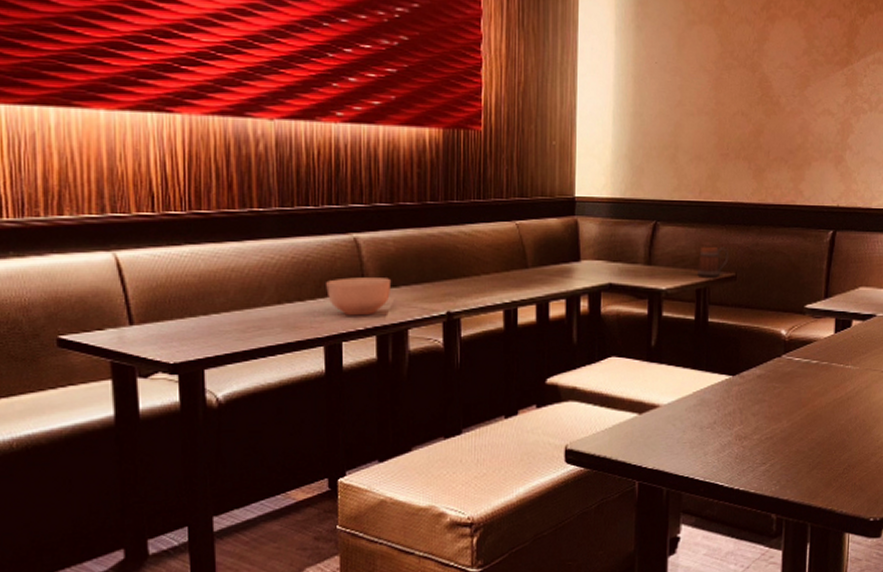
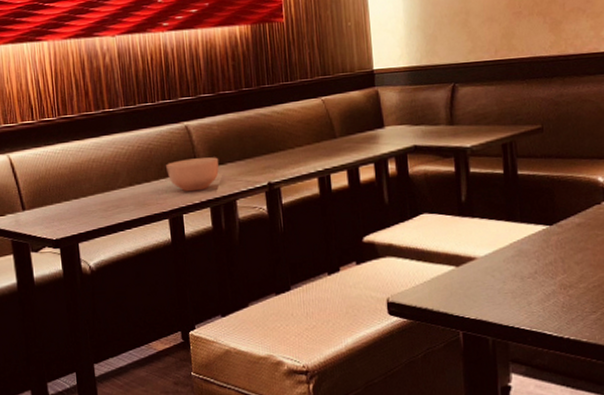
beer mug: present [697,246,730,279] -> none [501,101,533,133]

